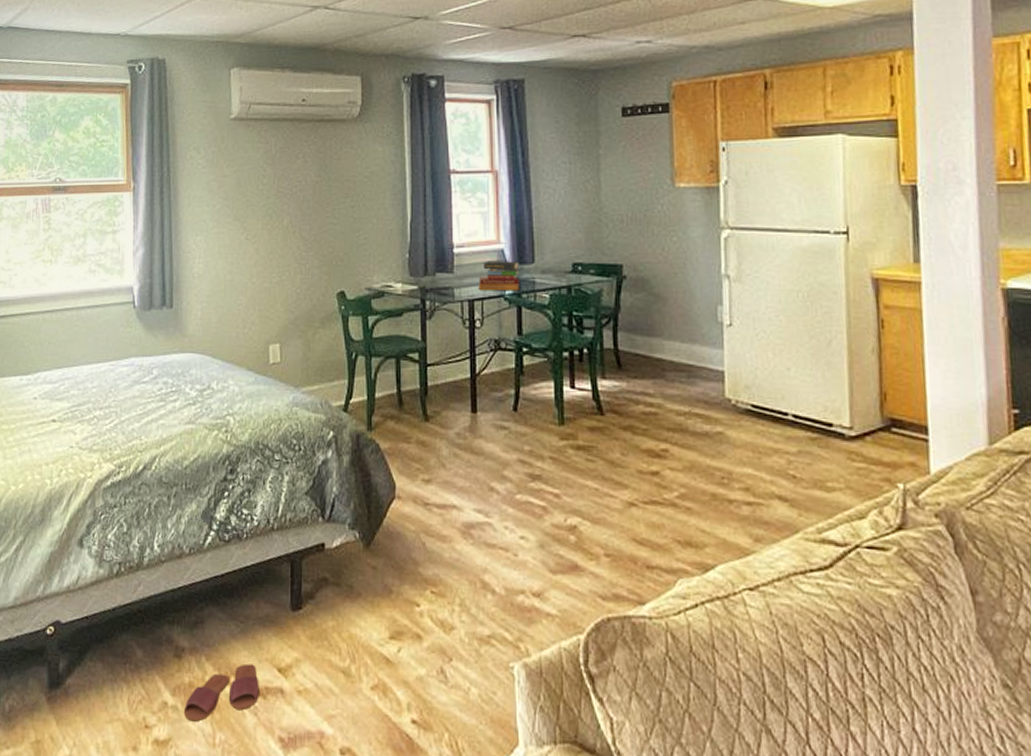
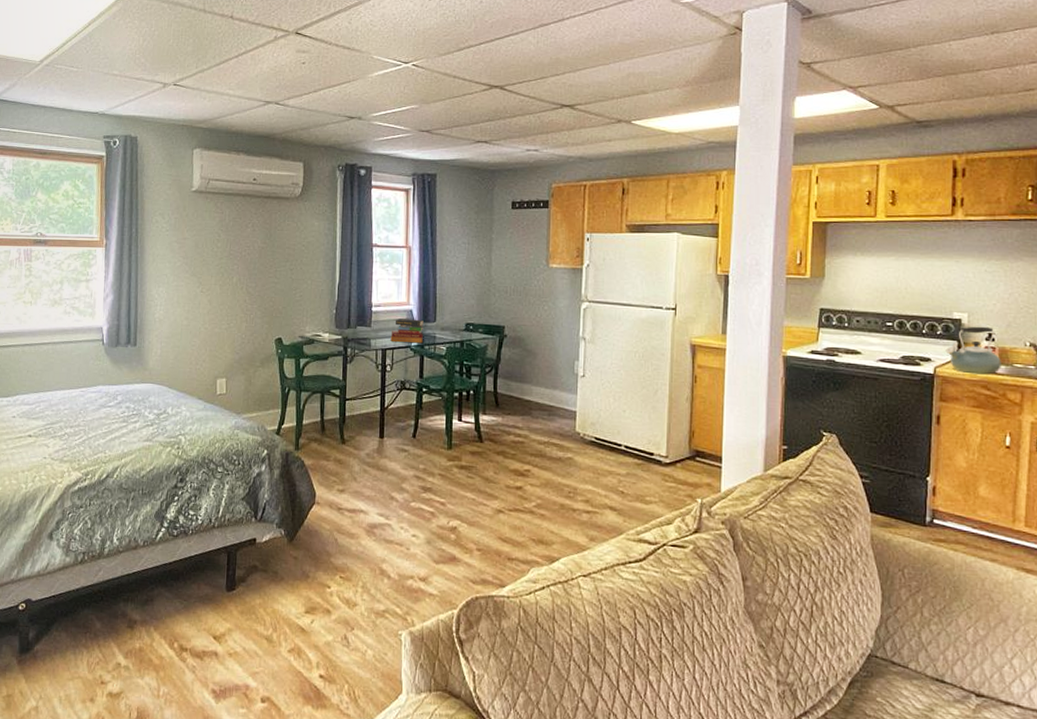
slippers: present [184,663,259,722] -> none [135,632,198,679]

